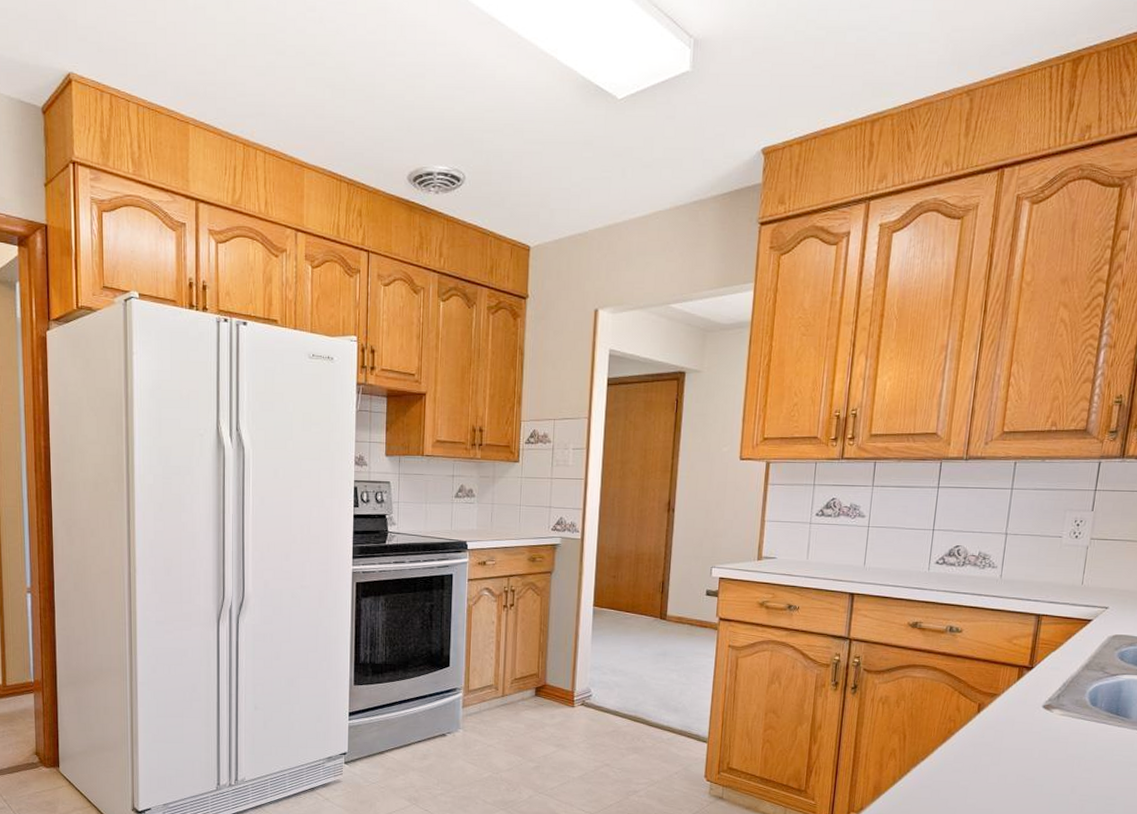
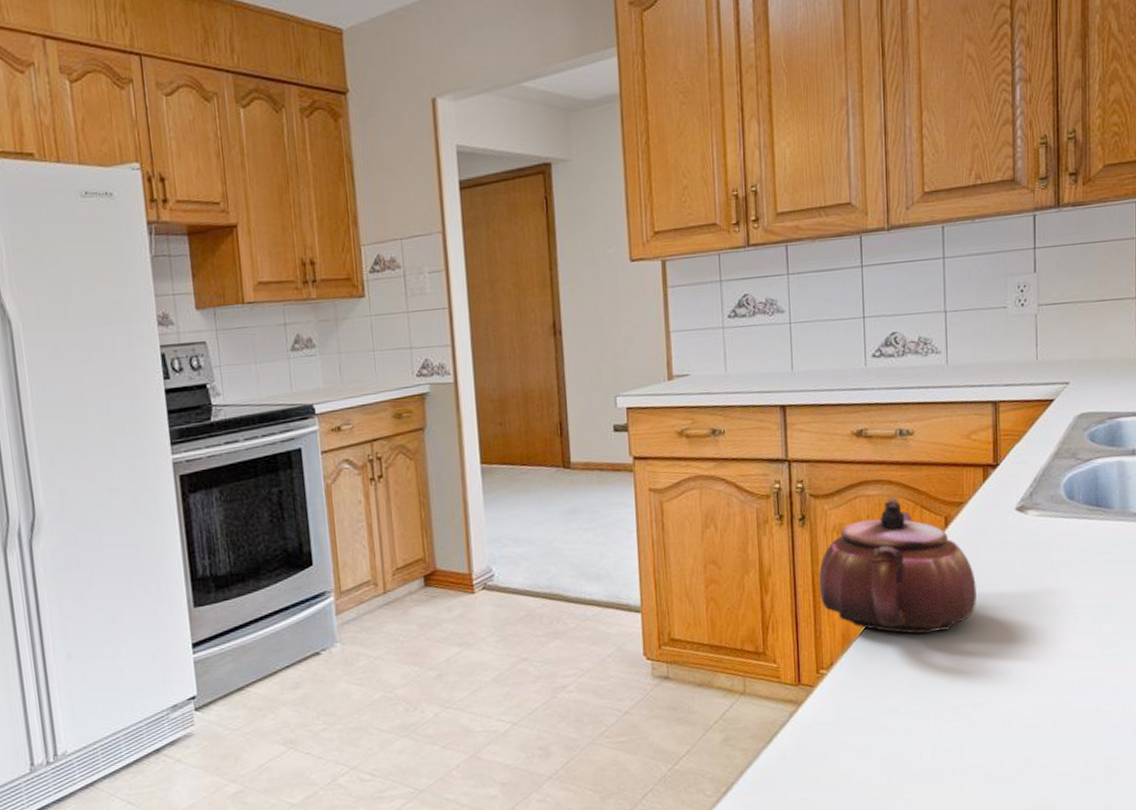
teapot: none [860,681,998,797] -> present [818,496,977,634]

